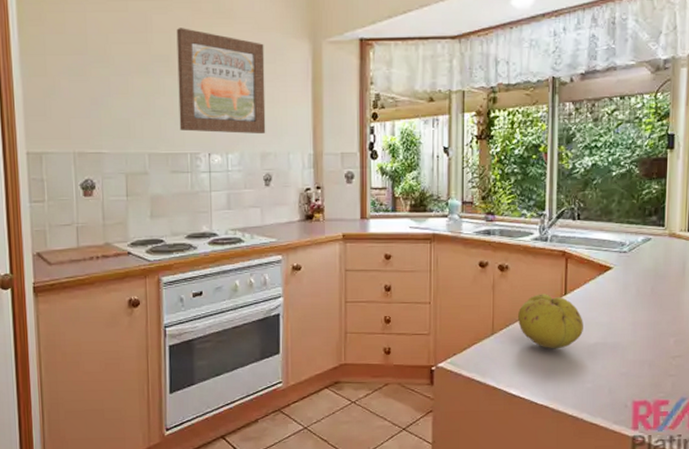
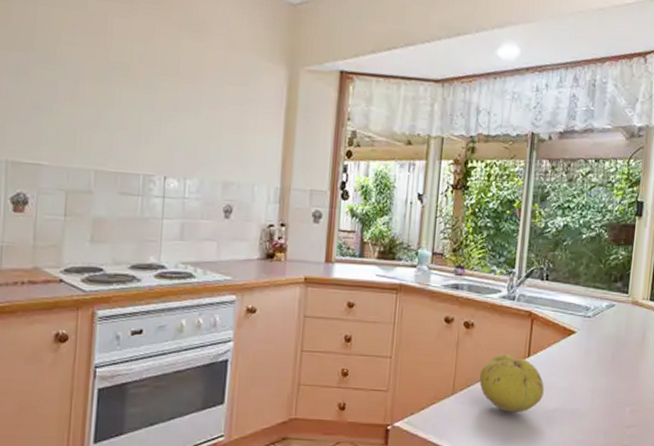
wall art: present [176,28,266,134] -> none [133,35,237,161]

